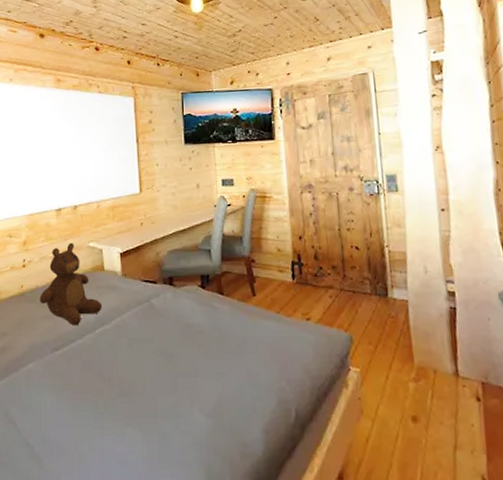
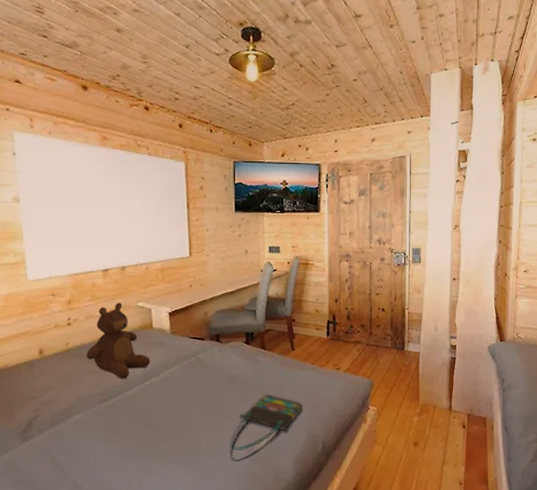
tote bag: none [188,347,269,428] -> present [230,394,303,461]

